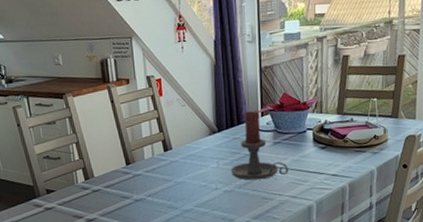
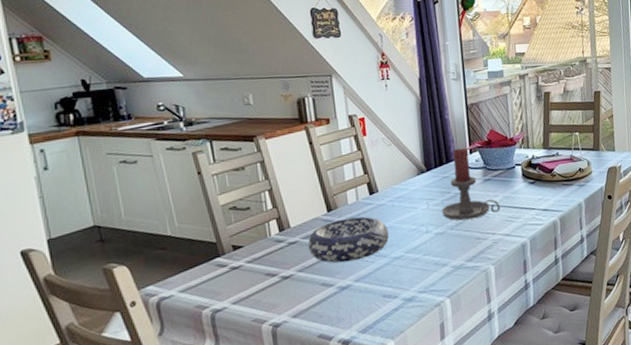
decorative bowl: none [109,171,181,211] -> present [308,216,389,263]

